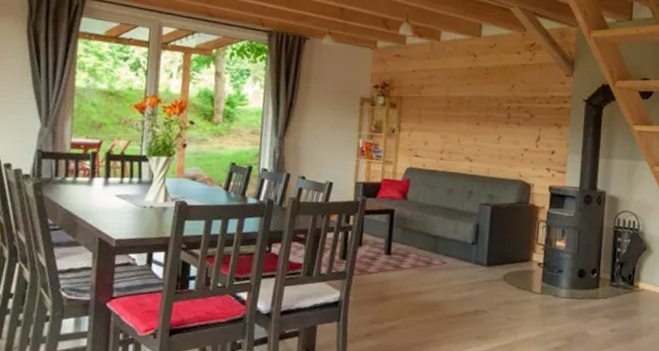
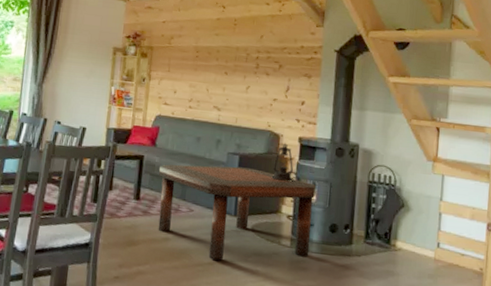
coffee table: none [410,217,565,311] -> present [158,164,316,261]
lantern: none [523,191,544,230] -> present [271,142,294,182]

